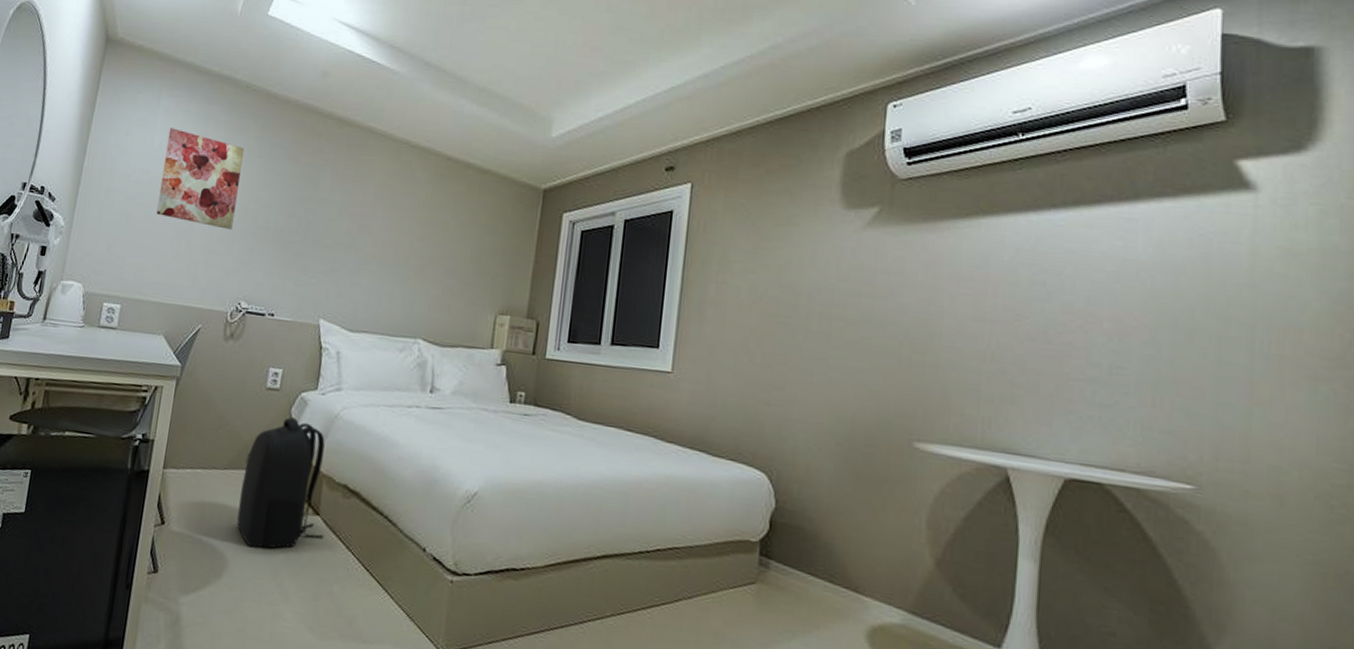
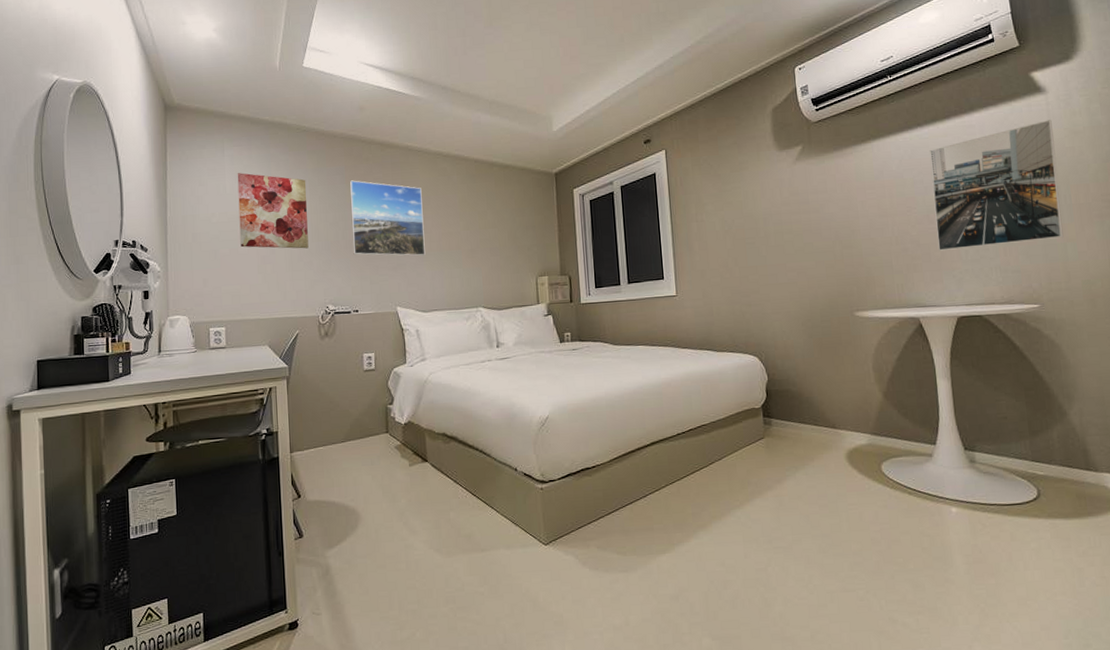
backpack: present [237,417,325,549] -> none [358,390,435,499]
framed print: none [281,157,377,263] -> present [349,180,425,257]
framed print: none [1051,229,1259,399] -> present [929,120,1064,251]

